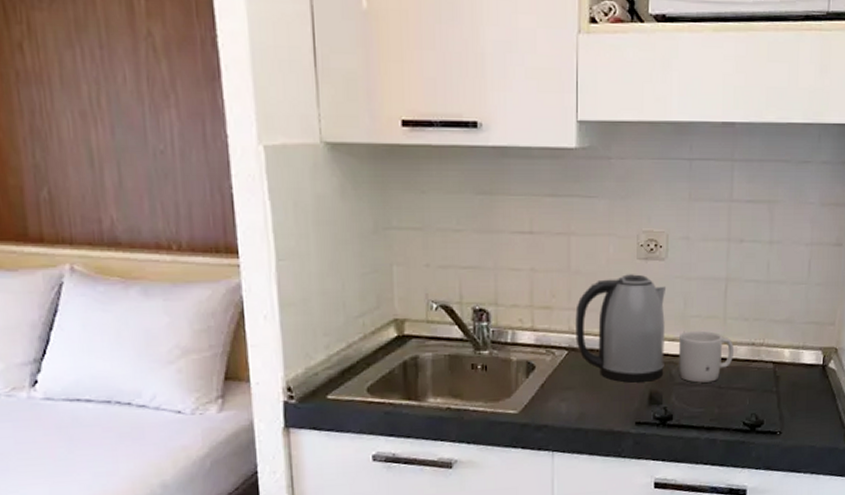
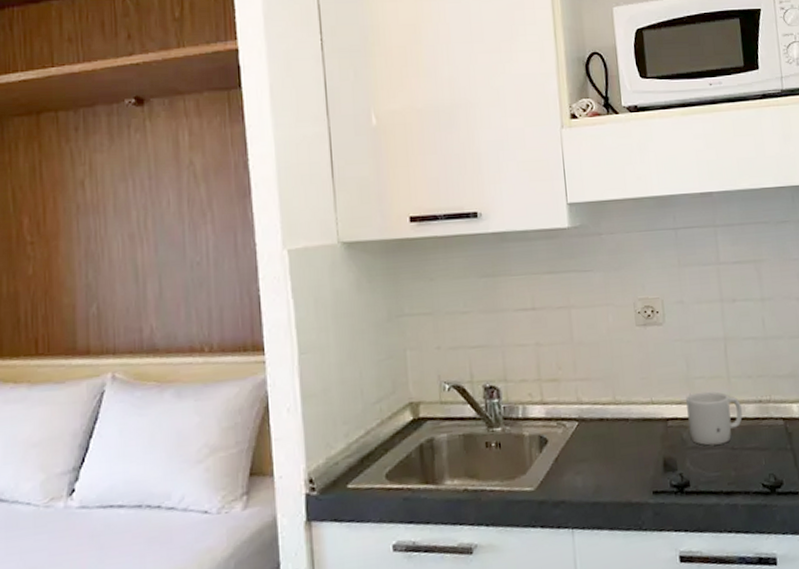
kettle: present [575,274,667,383] -> none [582,340,675,451]

